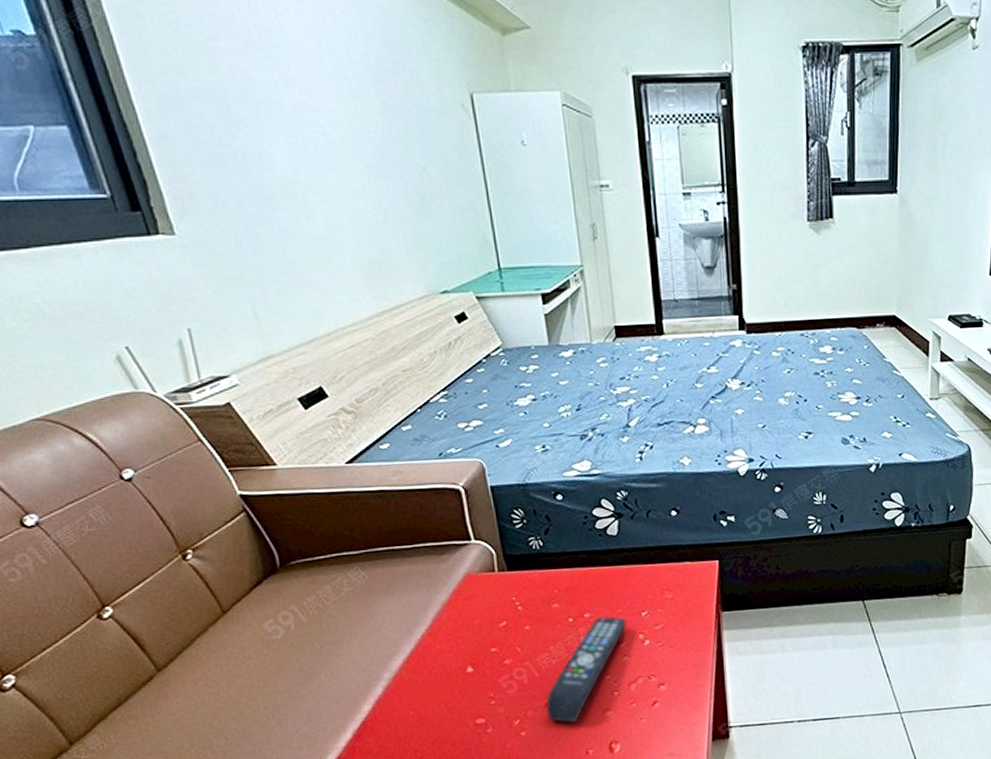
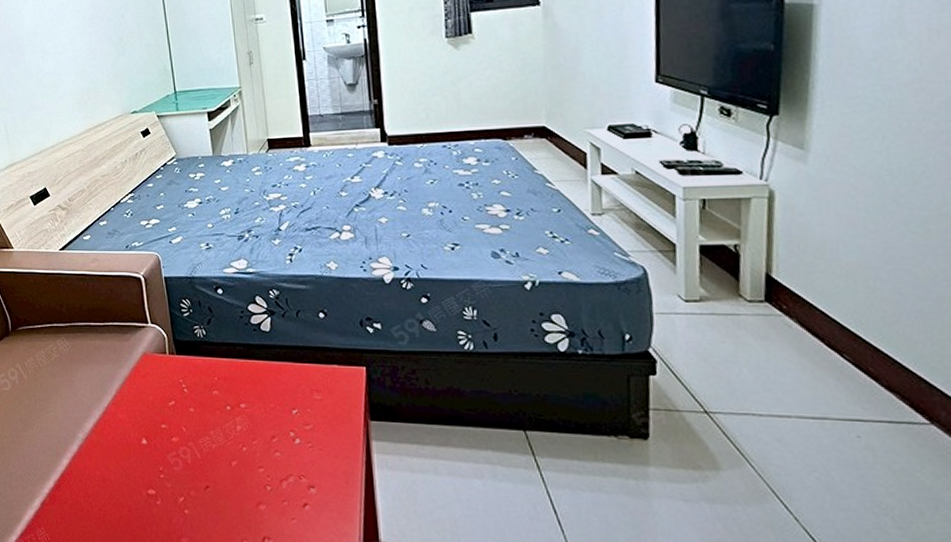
remote control: present [546,616,627,723] -> none [206,408,278,511]

